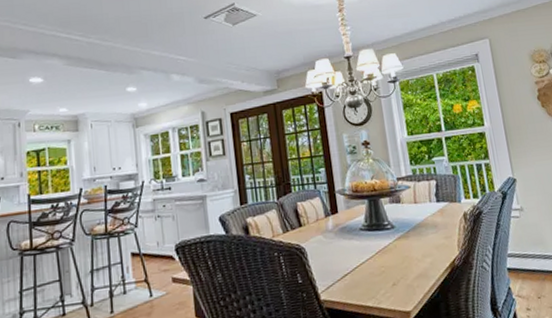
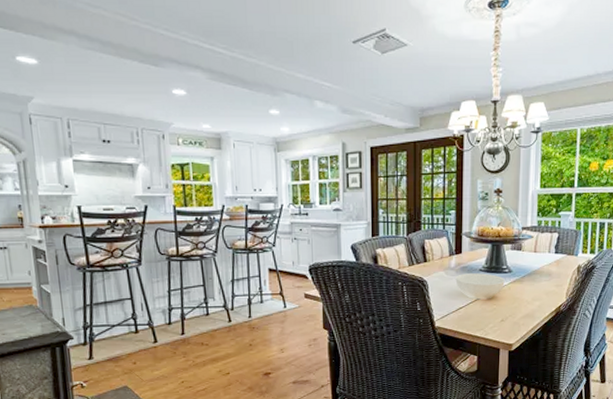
bowl: none [335,232,390,264] -> present [455,273,505,300]

